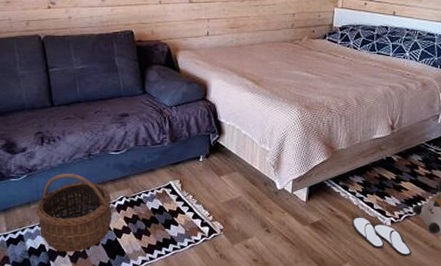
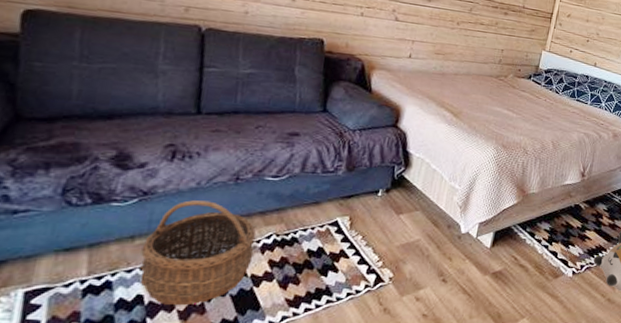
slippers: present [352,217,411,257] -> none [534,267,589,311]

